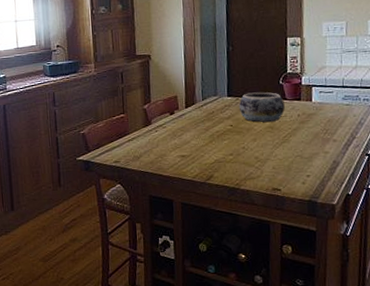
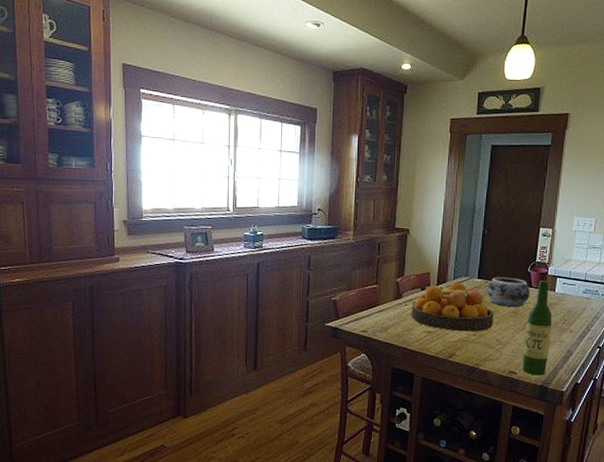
fruit bowl: none [162,102,249,153] -> present [411,282,494,332]
wine bottle: none [285,91,313,190] -> present [522,280,552,376]

